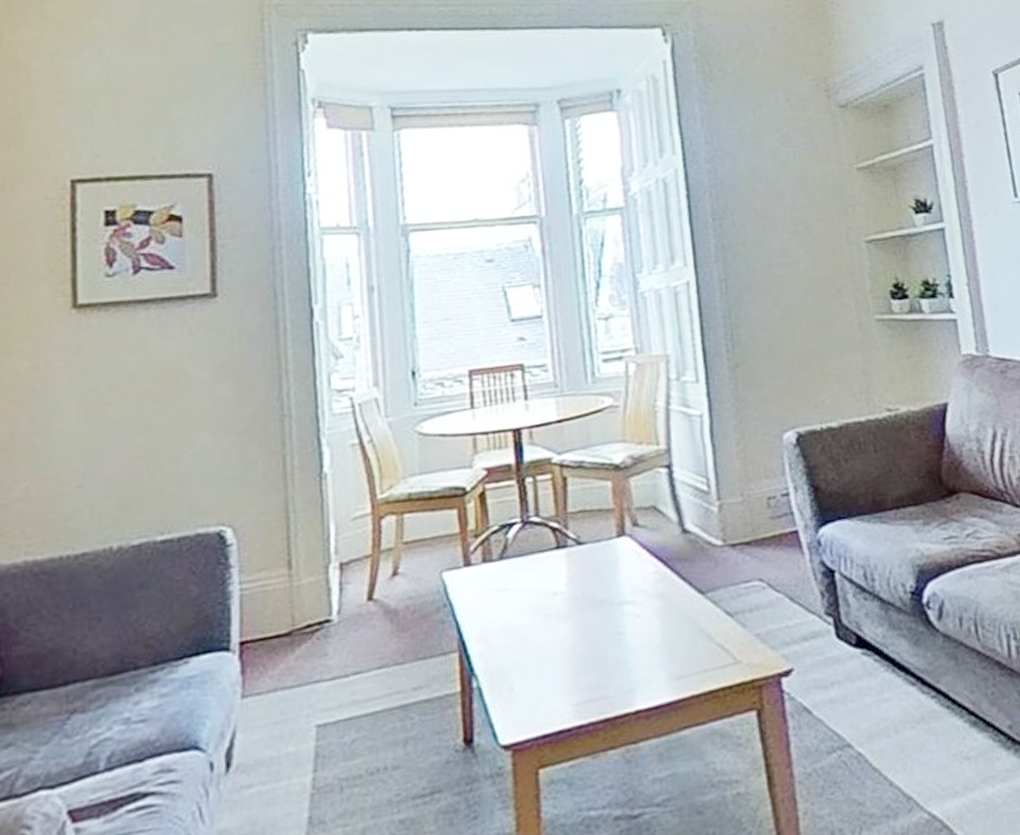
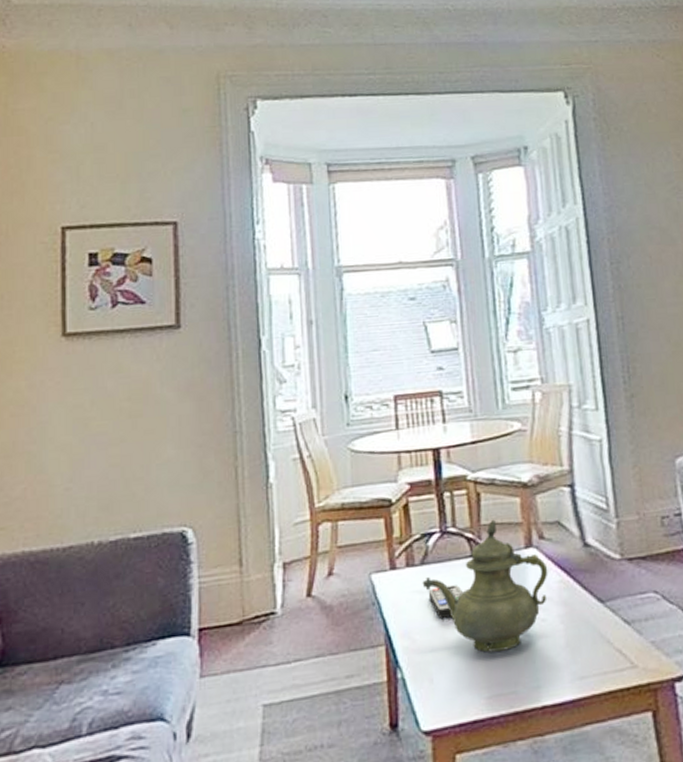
teapot: none [500,506,643,654] -> present [422,519,548,653]
remote control: none [508,581,547,619] -> present [428,585,462,618]

